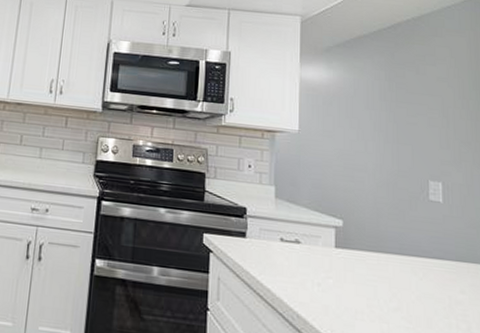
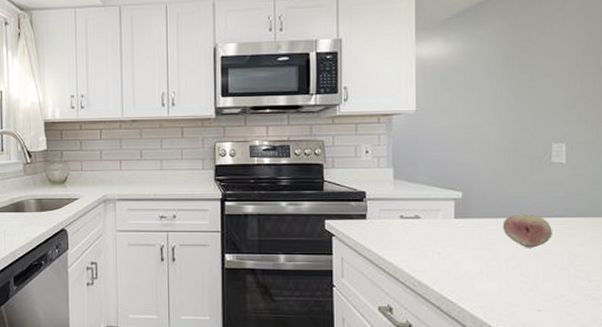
fruit: none [383,250,432,290] -> present [502,214,552,248]

